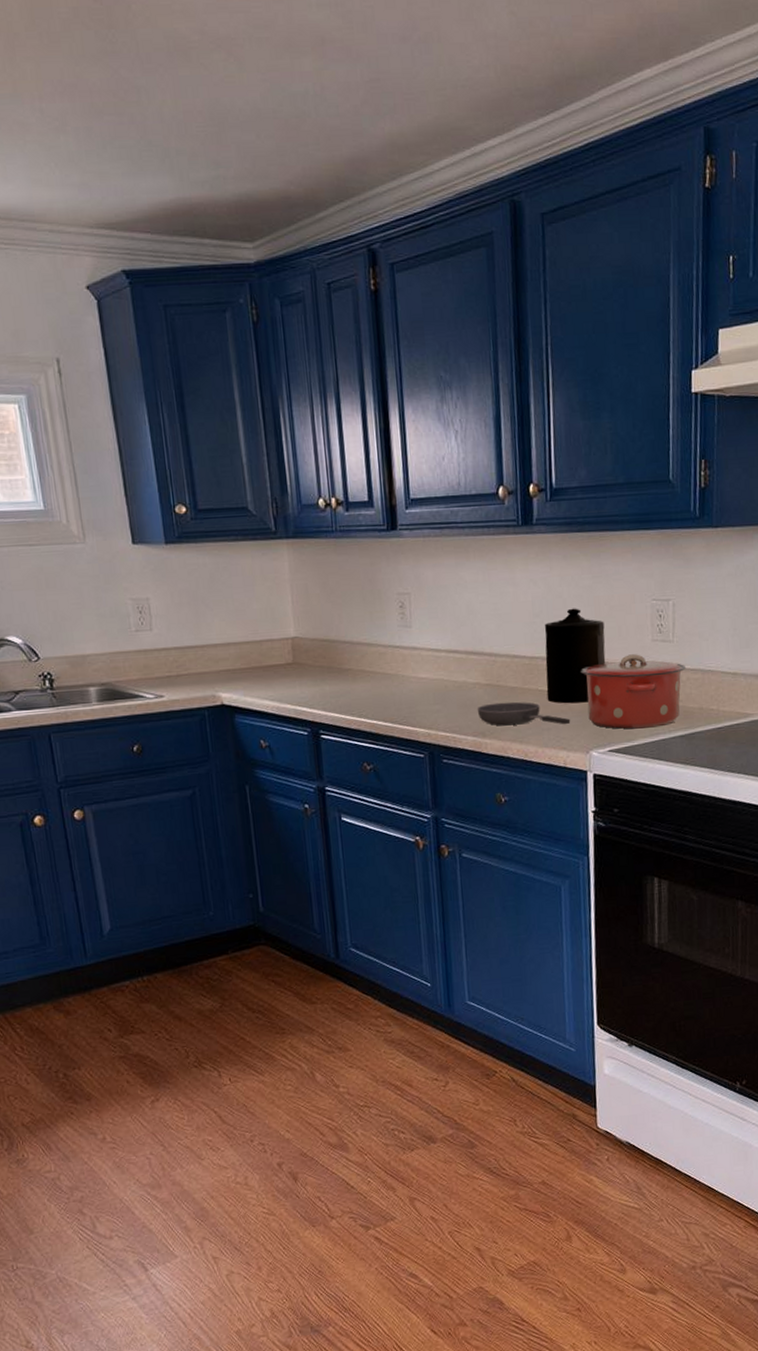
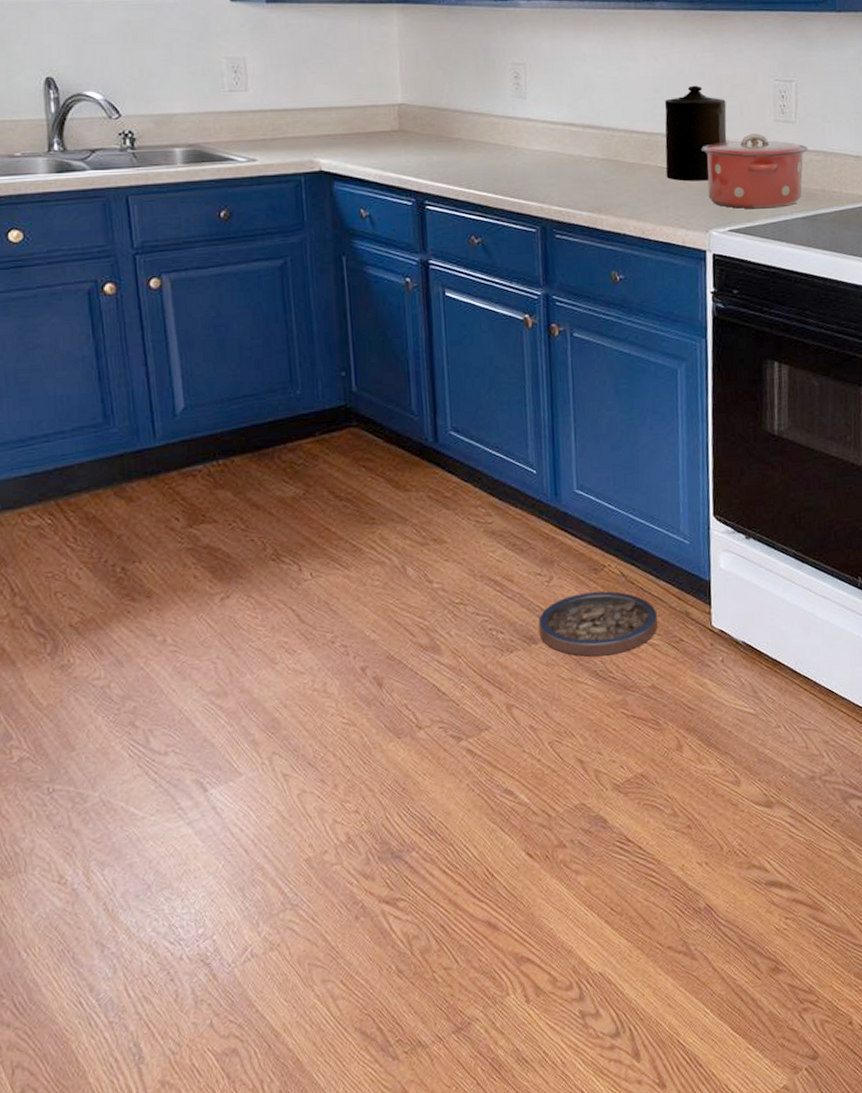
pet bowl: none [436,1095,547,1155] -> present [538,591,658,657]
frying pan: present [477,701,571,726] -> none [592,177,690,203]

